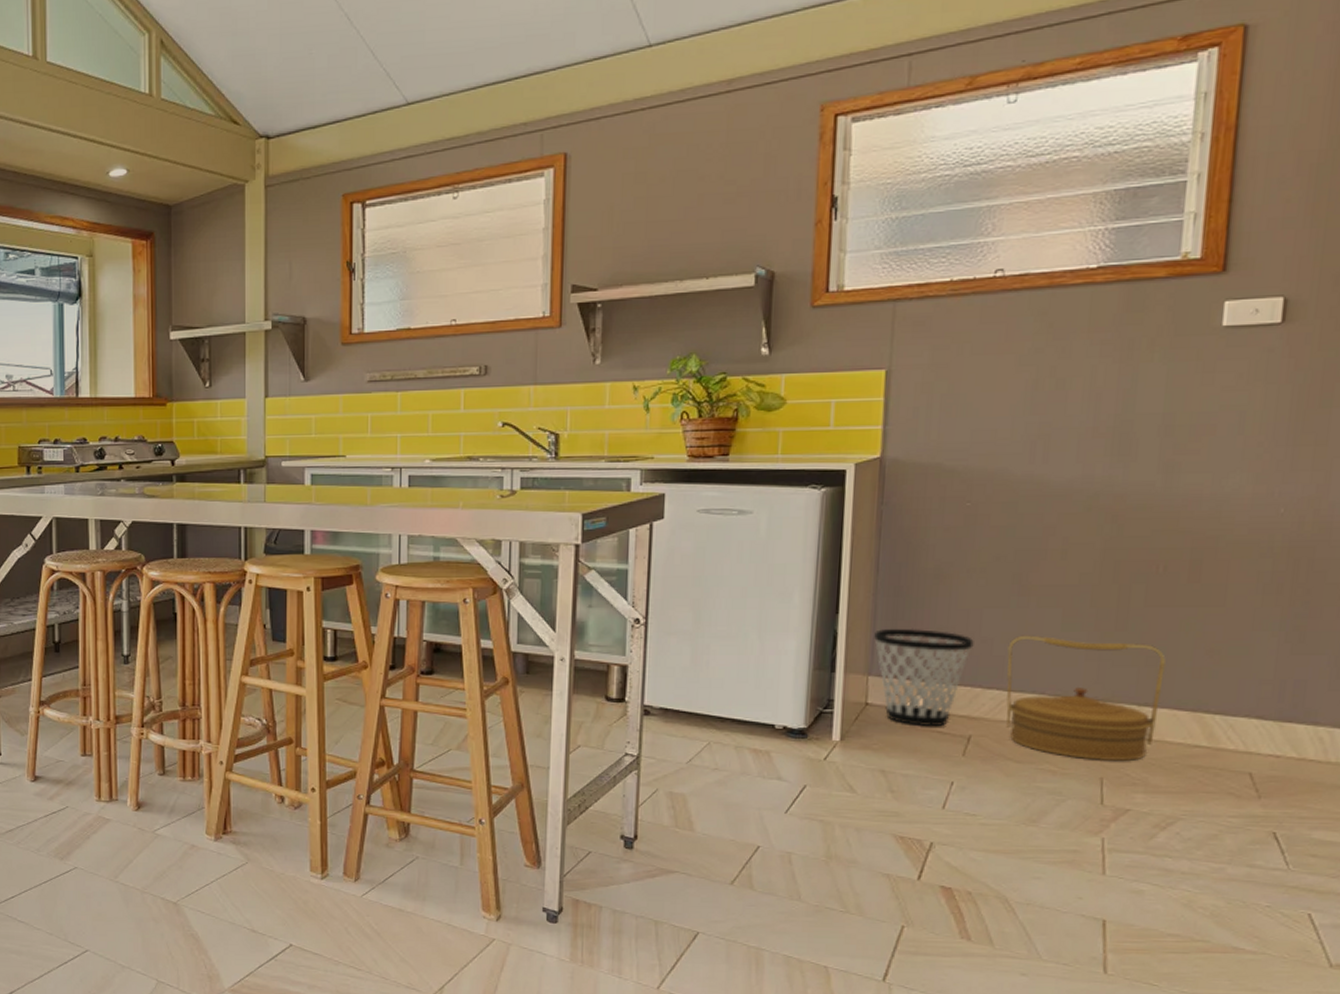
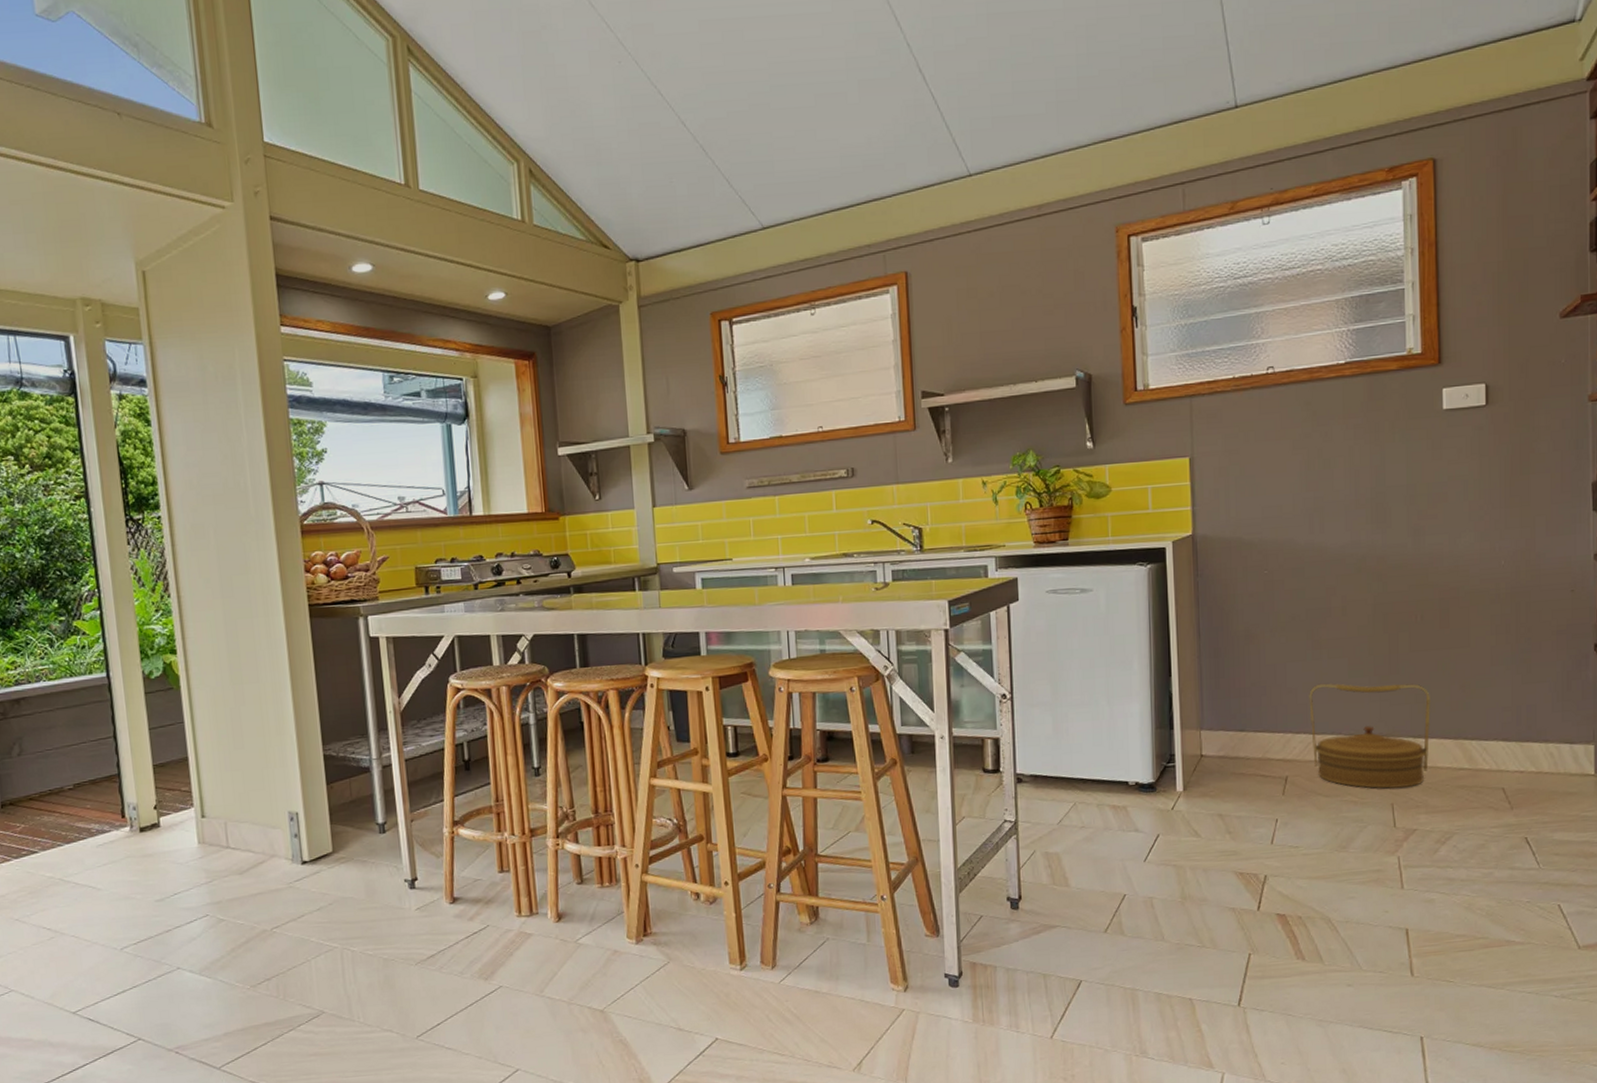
wastebasket: present [874,628,974,727] -> none [1202,684,1282,772]

